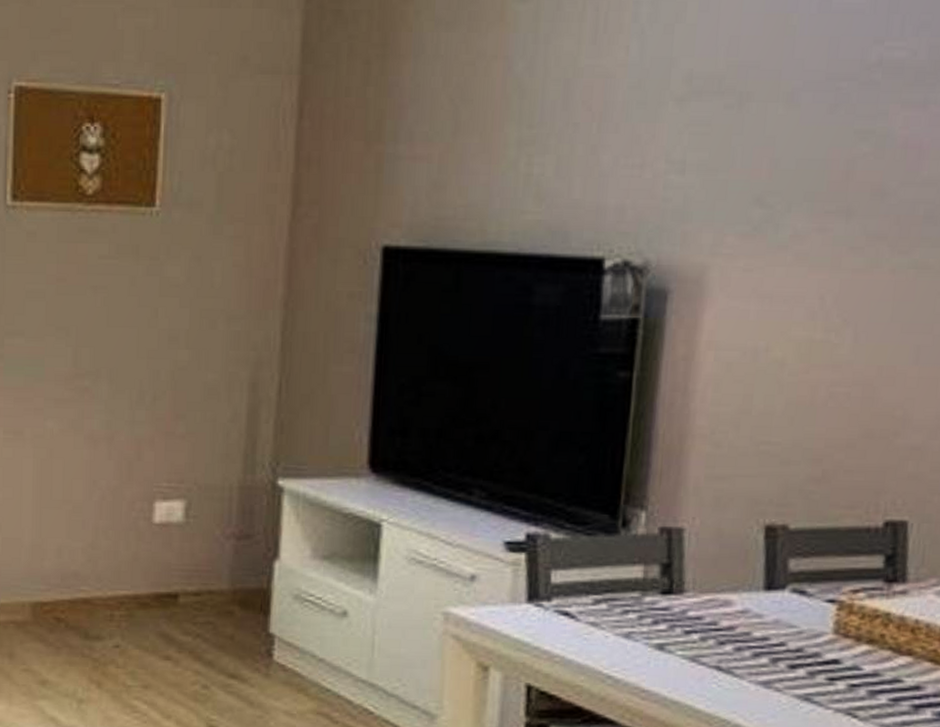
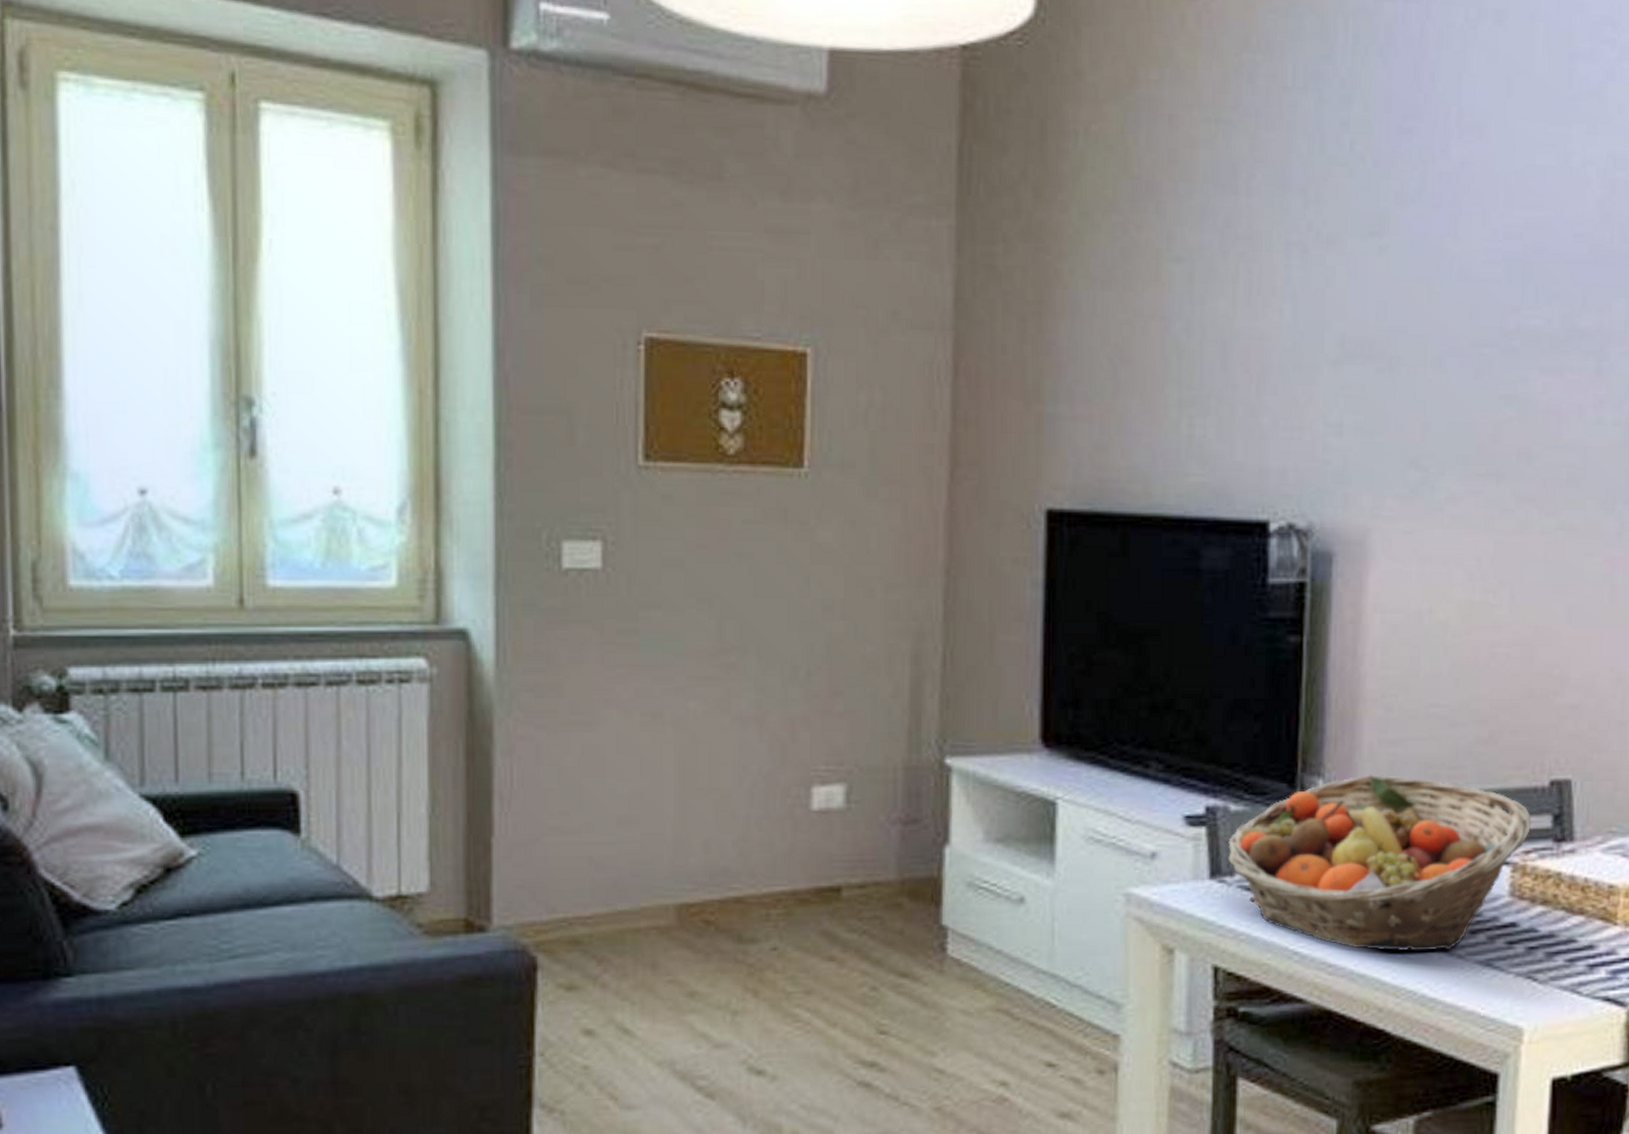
fruit basket: none [546,508,863,683] -> present [1228,774,1532,952]

